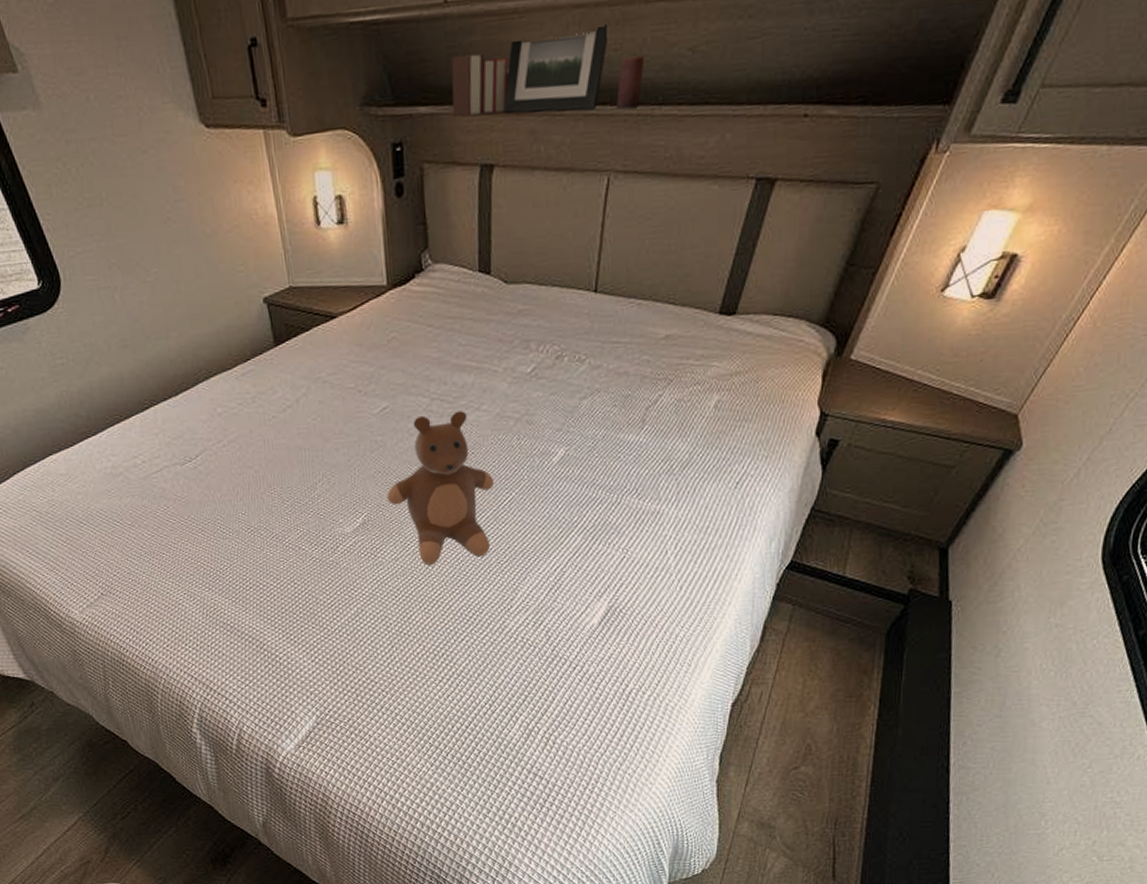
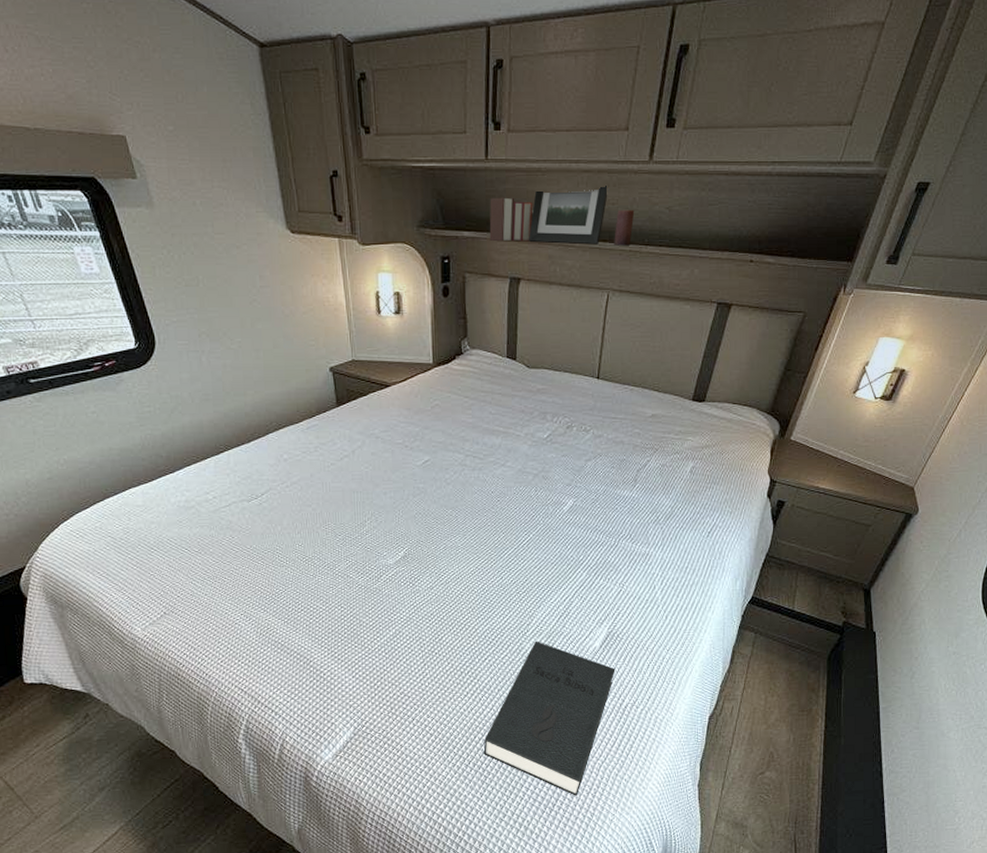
teddy bear: present [386,411,494,565] -> none [425,466,515,593]
booklet: none [463,618,618,791] -> present [483,640,616,796]

